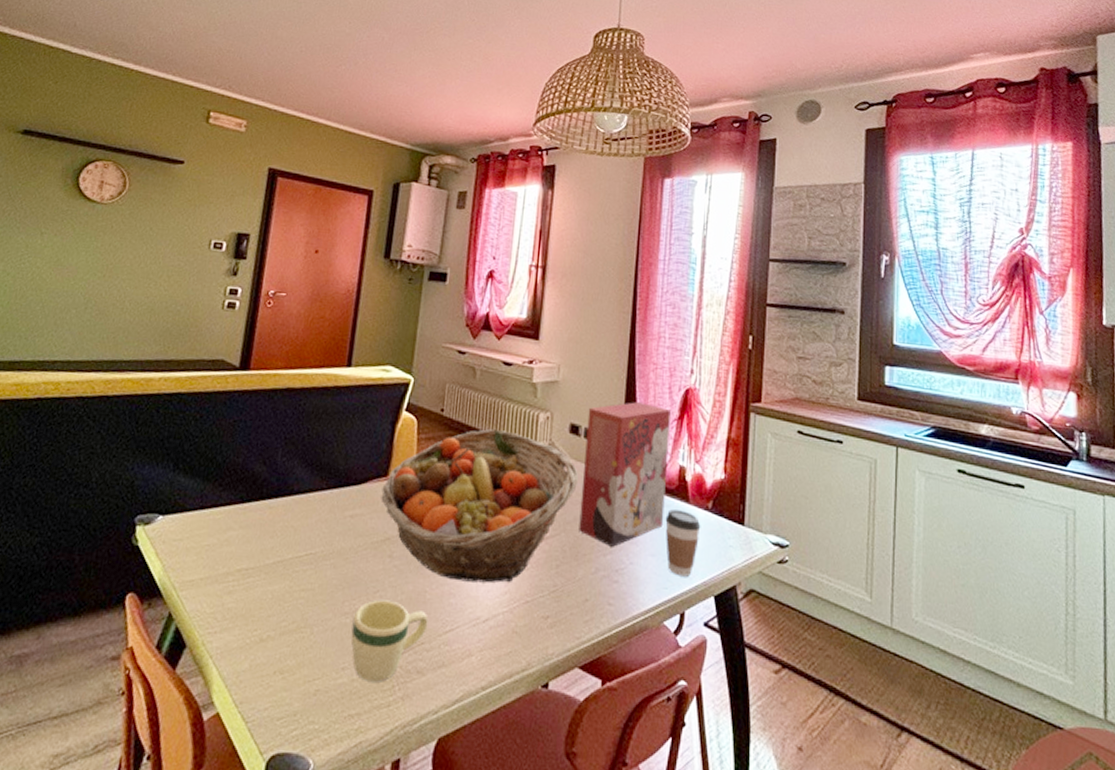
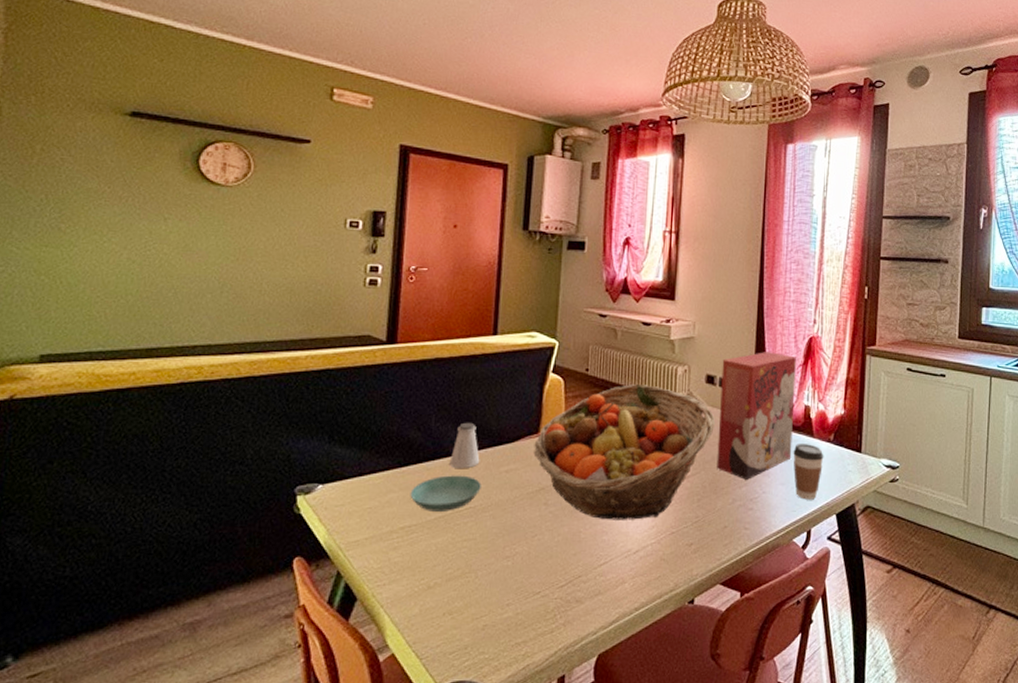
saucer: none [249,515,324,556] -> present [410,475,481,511]
saltshaker: none [292,459,325,509] -> present [449,422,480,468]
mug: present [351,599,429,682] -> none [513,542,584,613]

